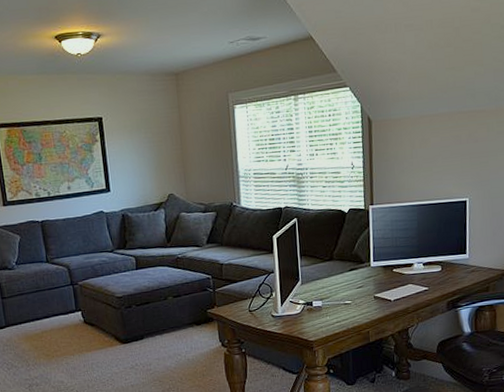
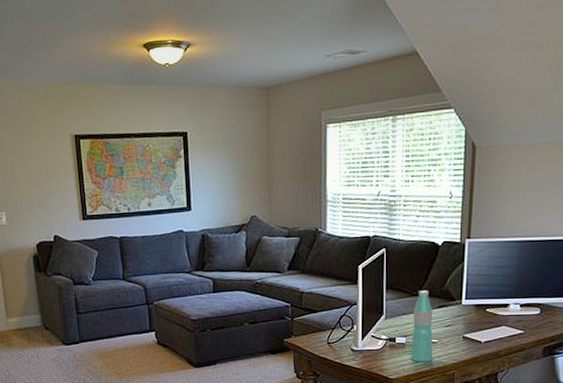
water bottle: none [326,255,348,324] -> present [411,290,433,362]

